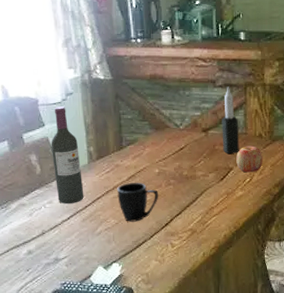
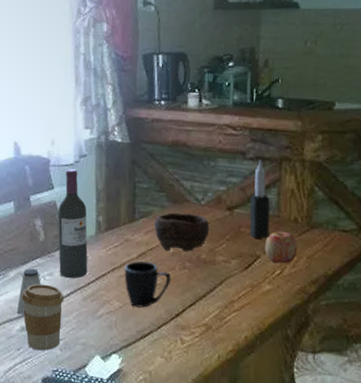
saltshaker: none [22,198,42,241] -> present [17,268,41,316]
coffee cup: none [25,211,66,269] -> present [21,283,64,351]
bowl: none [140,138,189,171] -> present [154,212,210,252]

